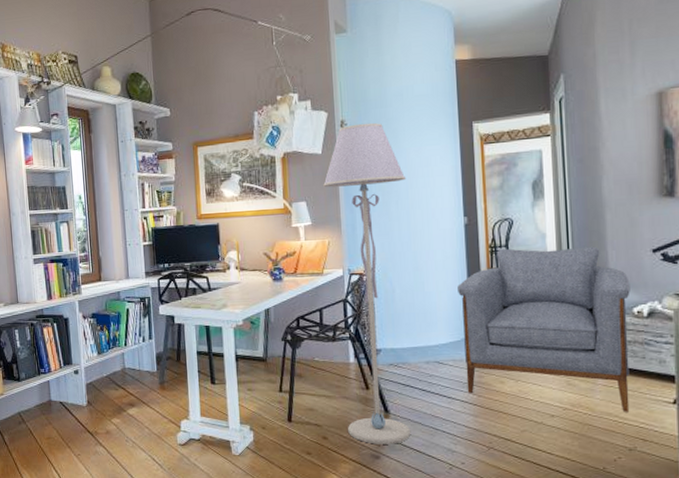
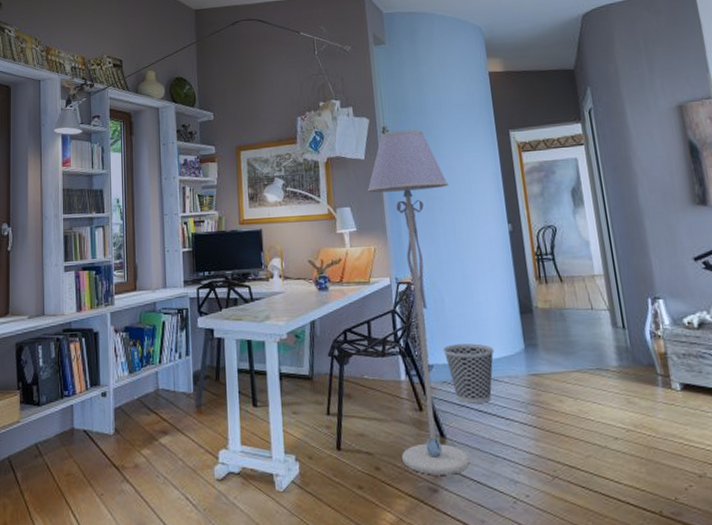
wastebasket: none [391,330,441,384] -> present [443,343,494,404]
armchair: present [457,246,630,412] -> none [507,254,694,433]

